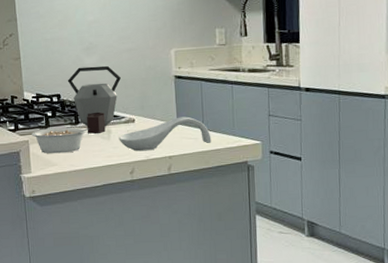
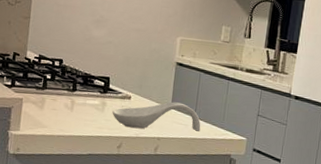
legume: present [32,128,90,154] -> none [27,90,86,118]
kettle: present [67,65,121,135] -> none [72,37,125,105]

